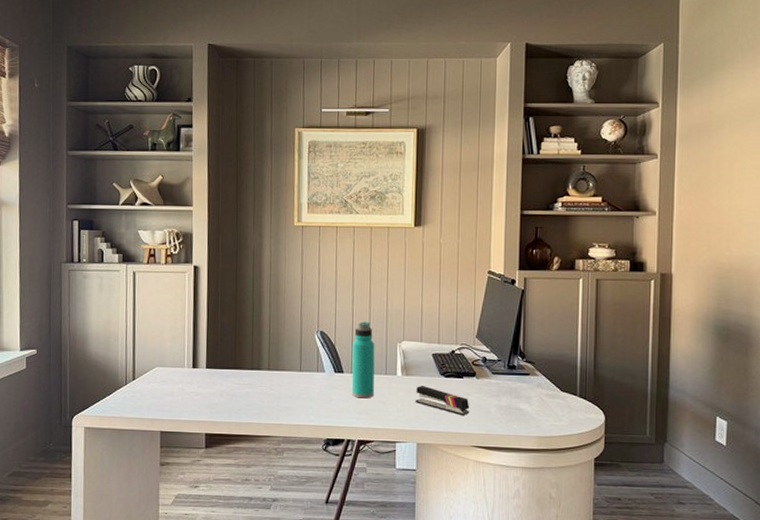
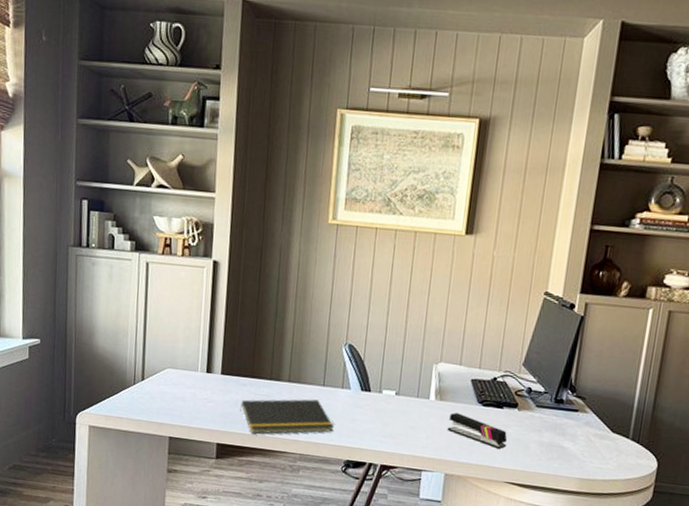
notepad: none [225,384,312,422] -> present [240,399,334,435]
water bottle: present [351,321,375,399] -> none [377,337,409,422]

